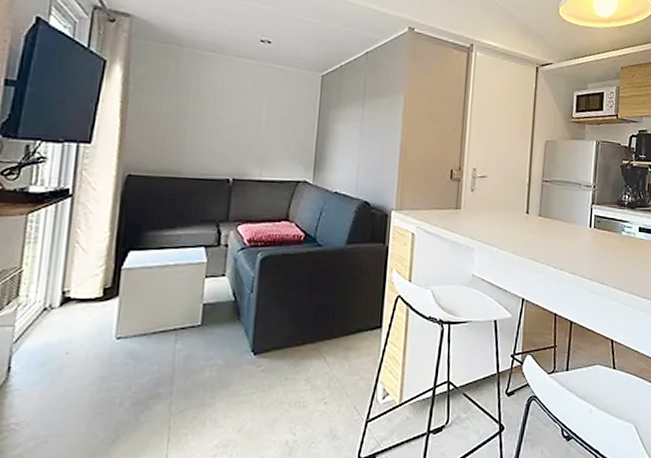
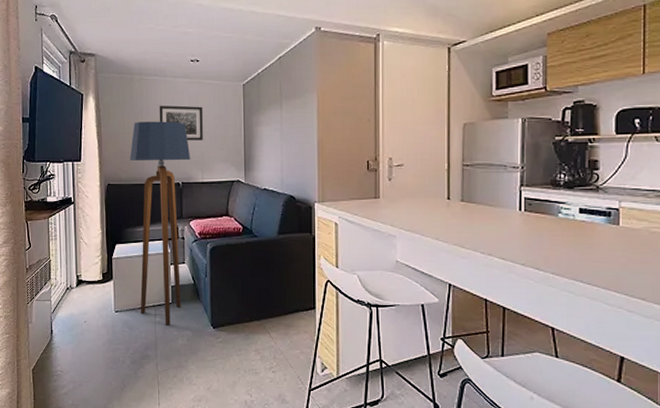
floor lamp: none [154,102,248,354] -> present [129,121,191,326]
wall art: none [211,86,269,132] -> present [159,105,203,141]

